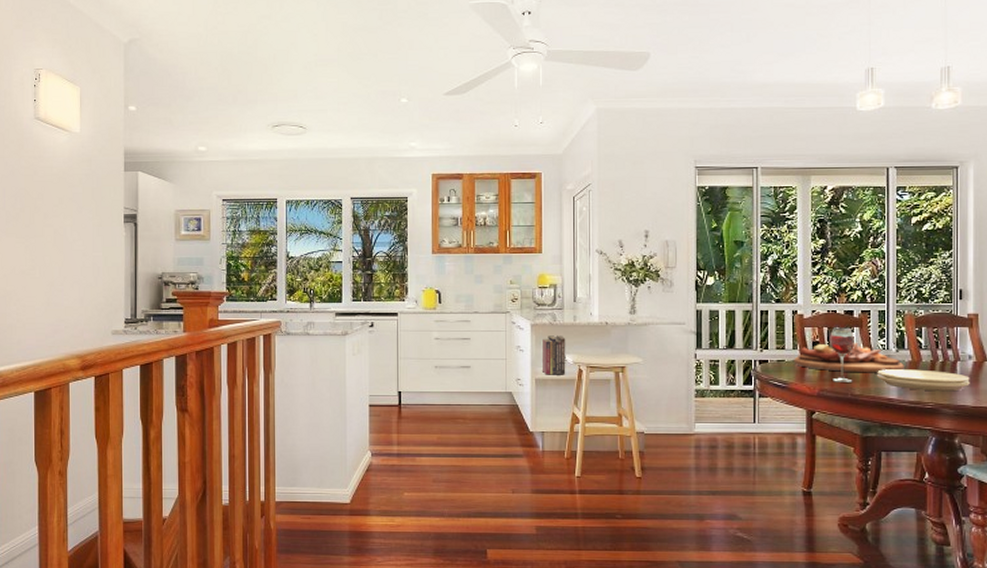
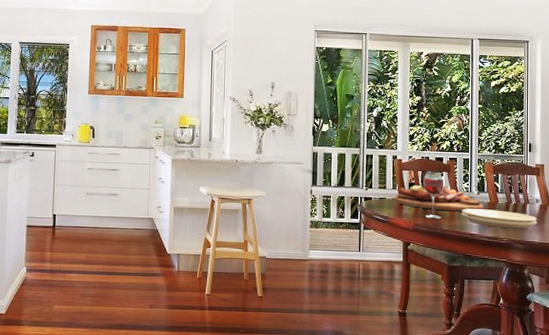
books: present [543,335,566,375] -> none [180,170,201,205]

